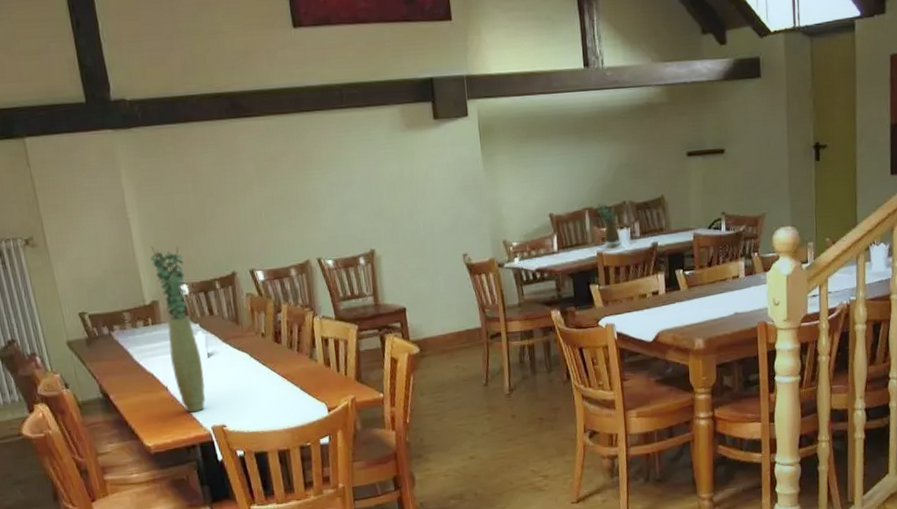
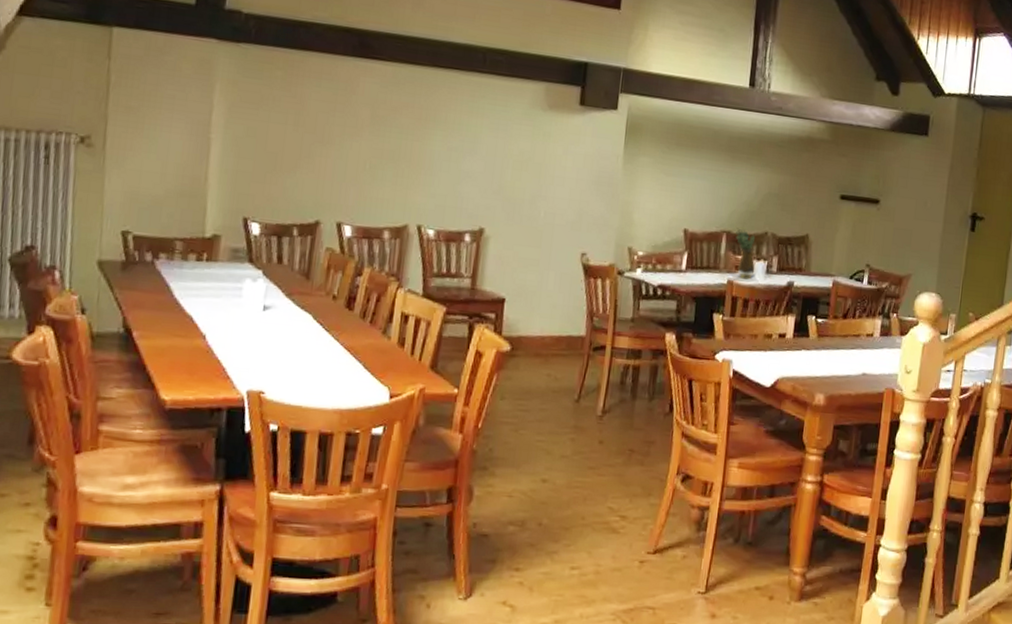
vase: present [150,246,206,413] -> none [217,174,263,371]

